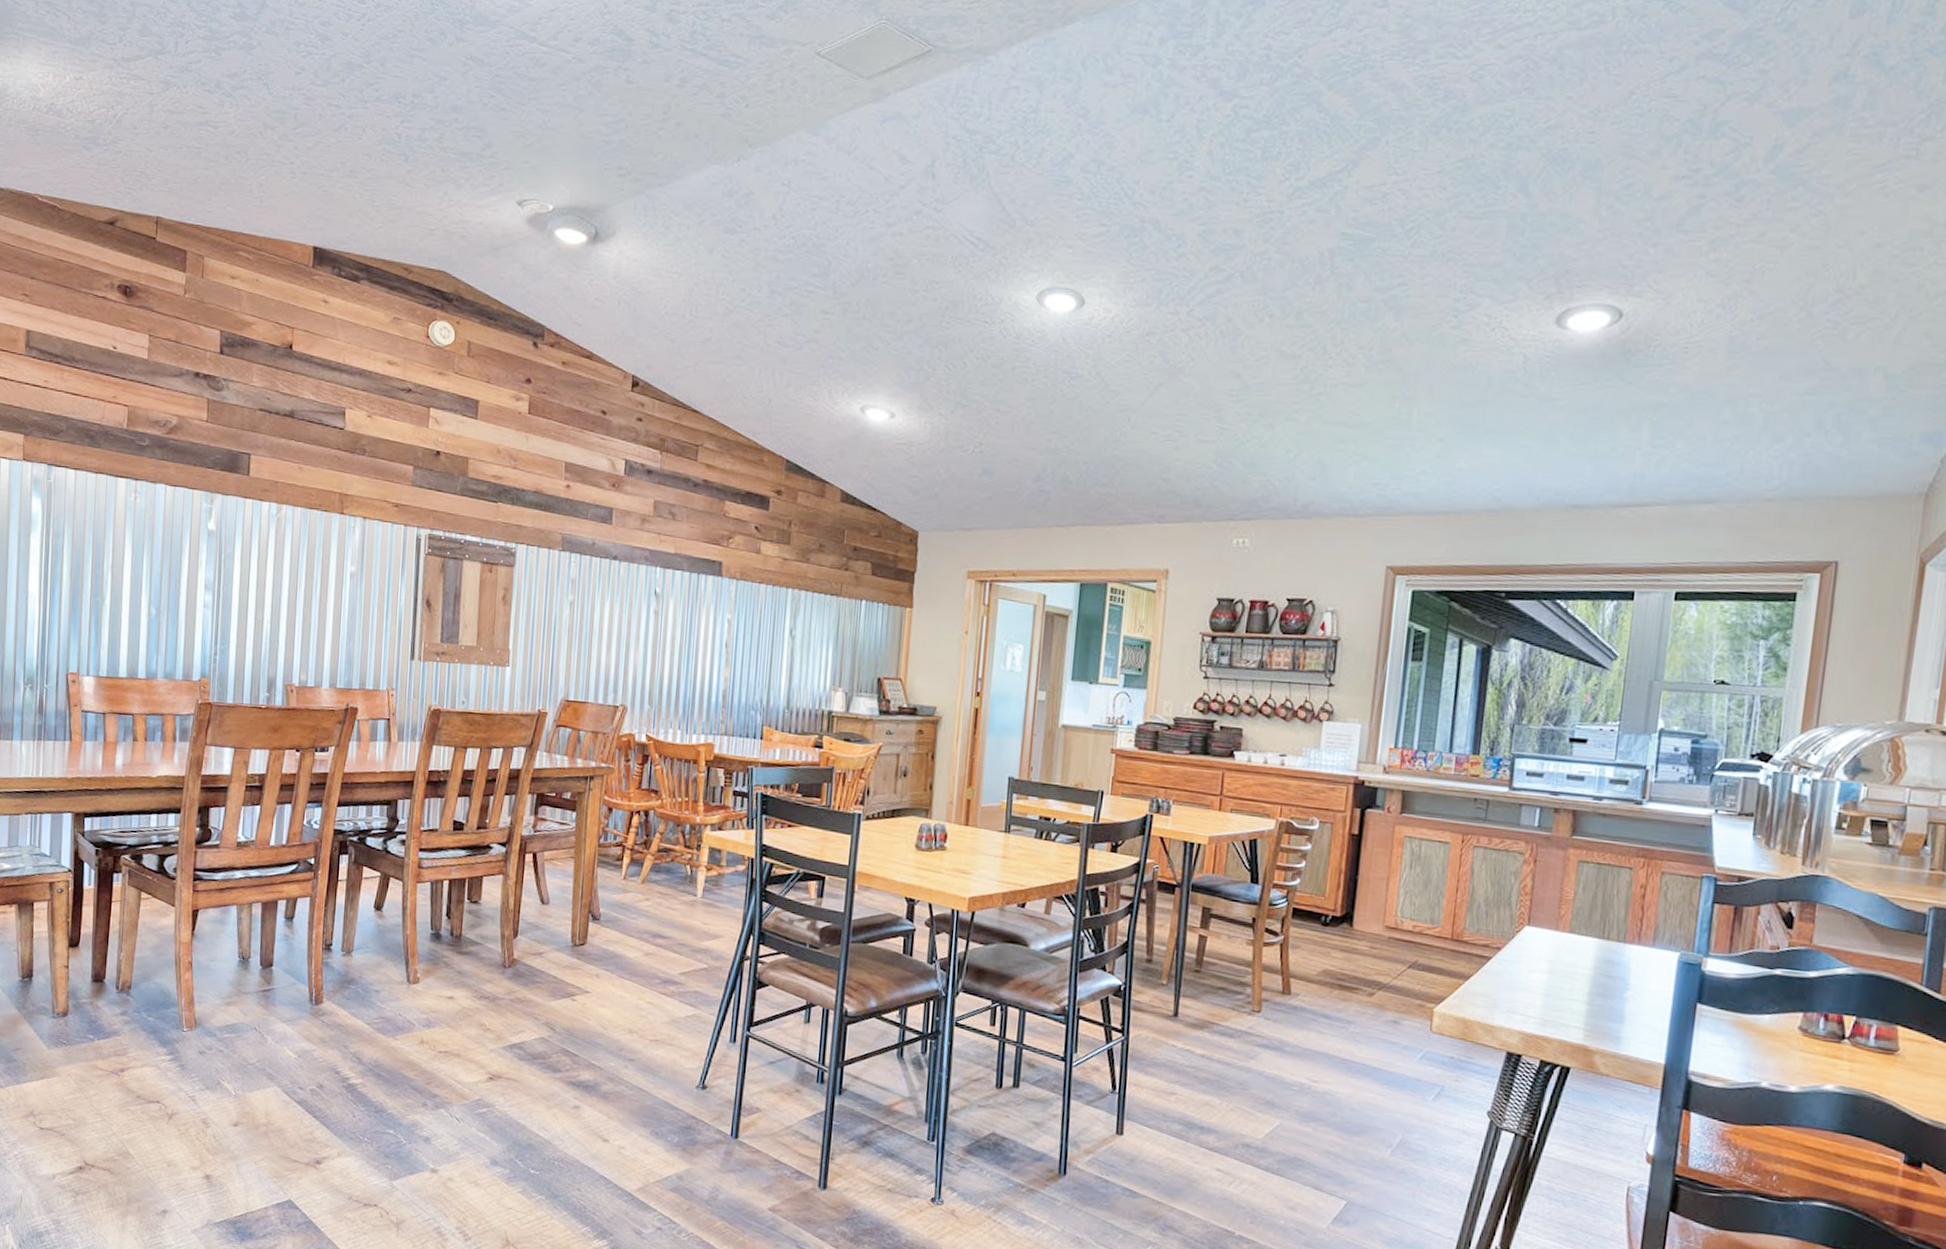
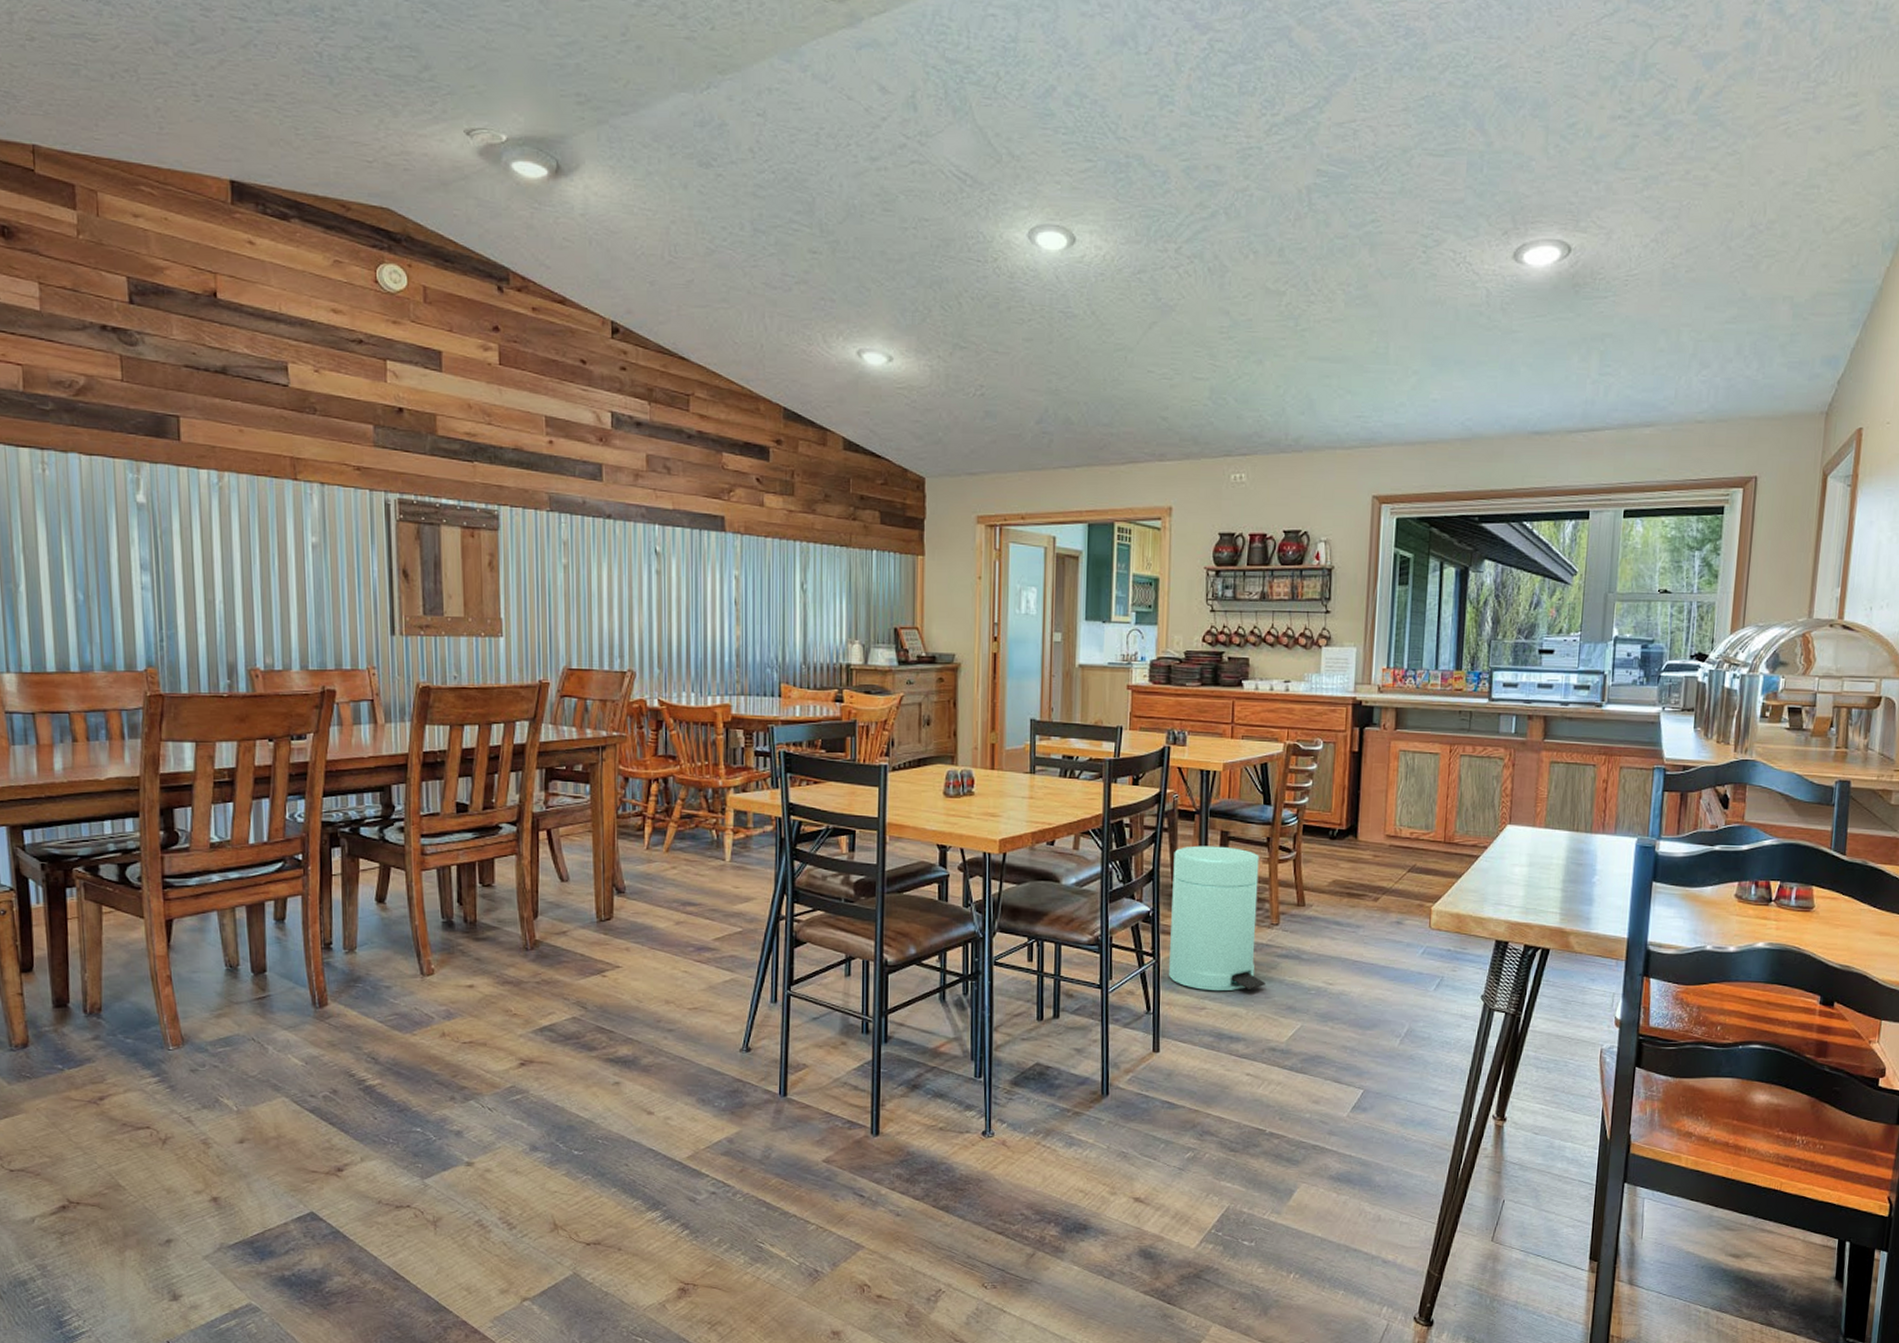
trash can: none [1138,920,1243,1079] -> present [1169,845,1266,992]

